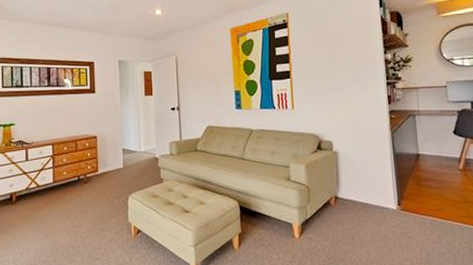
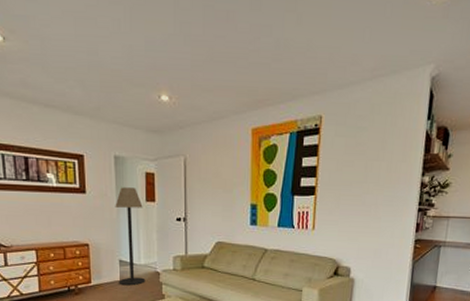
floor lamp: none [119,85,146,172] -> present [115,187,146,286]

